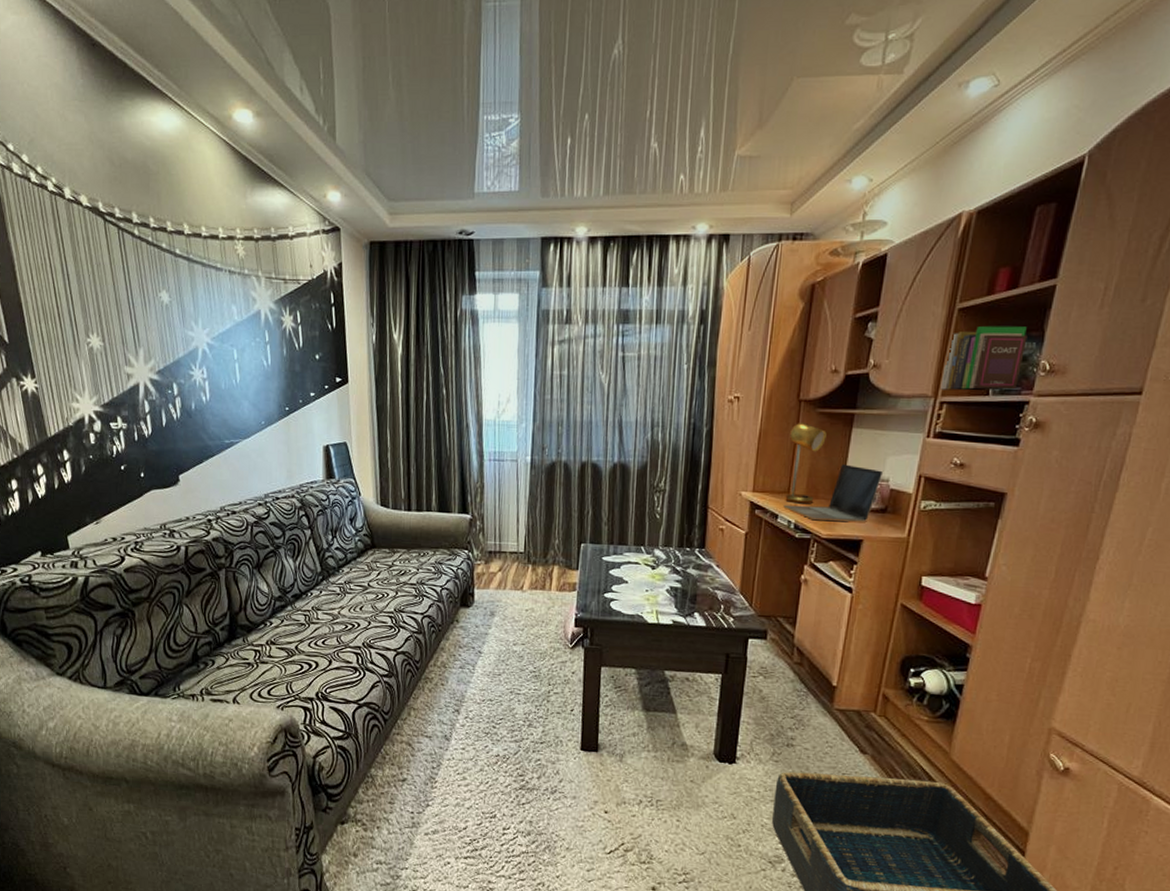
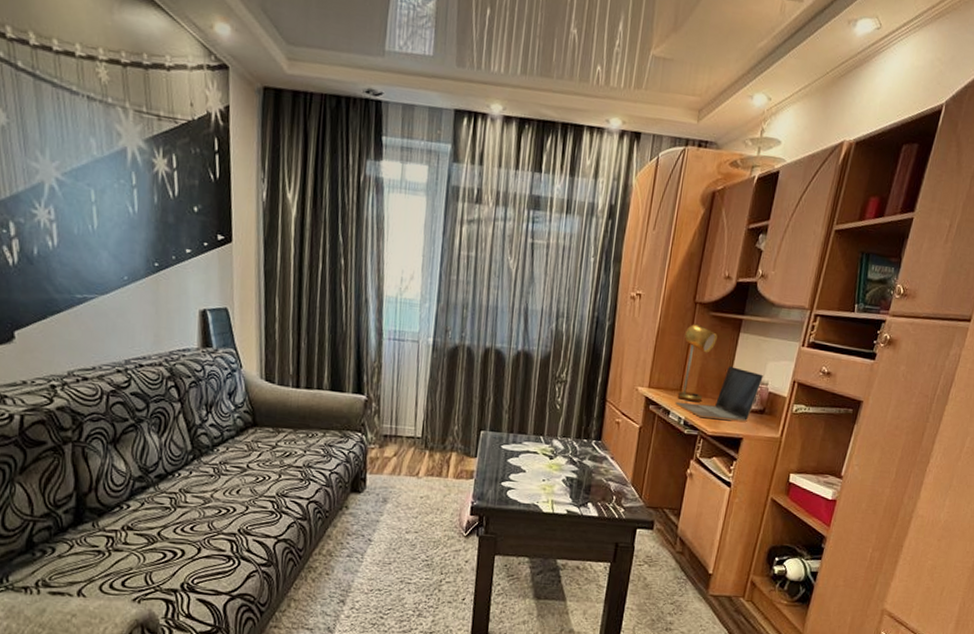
books: present [940,325,1028,391] -> none [815,248,888,309]

